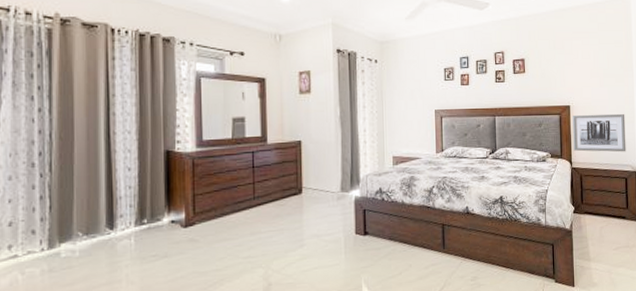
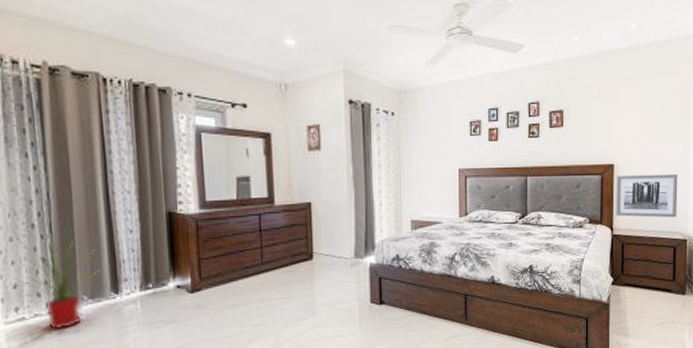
house plant: none [16,179,97,266] -> present [20,241,101,330]

